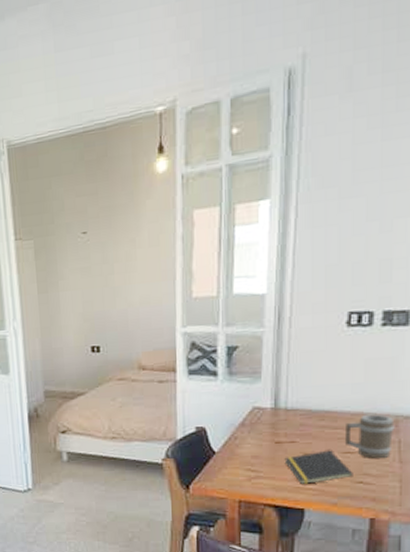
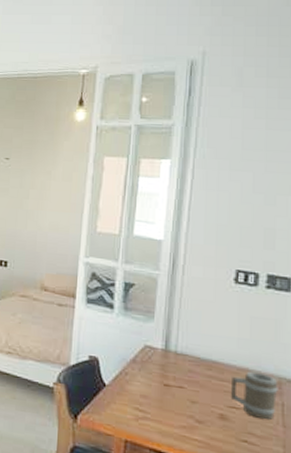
notepad: present [284,450,353,484] -> none [172,401,238,435]

